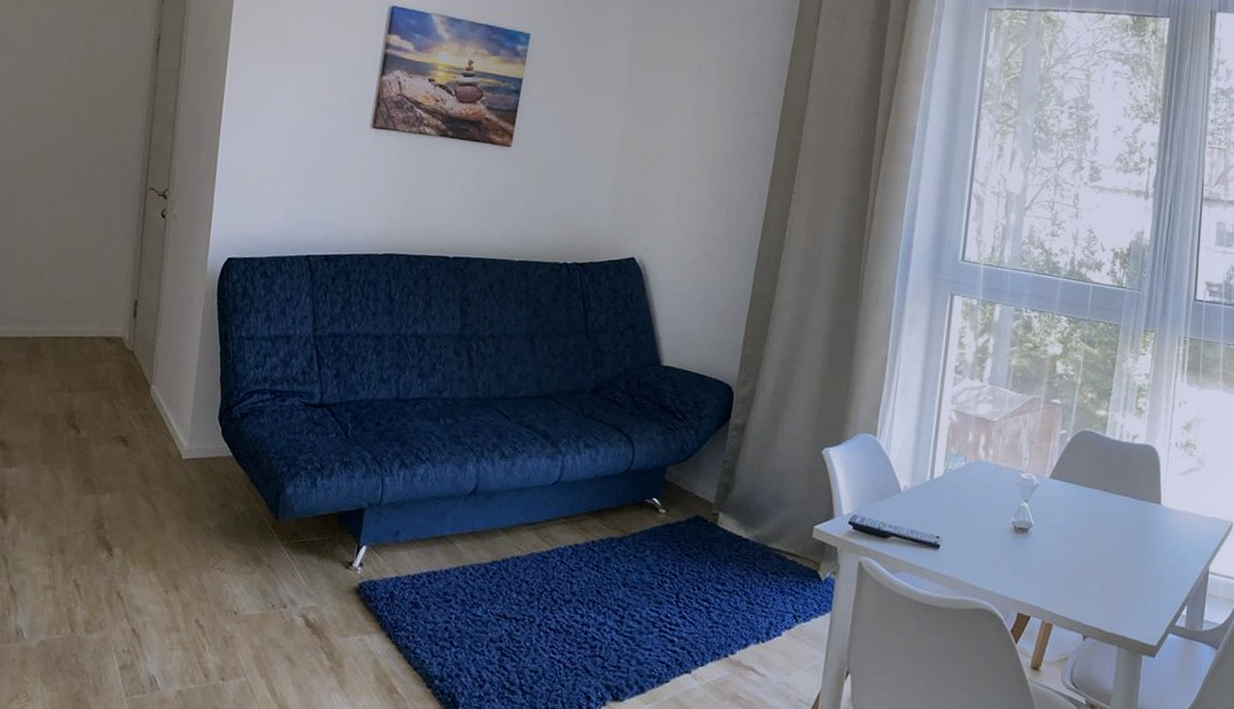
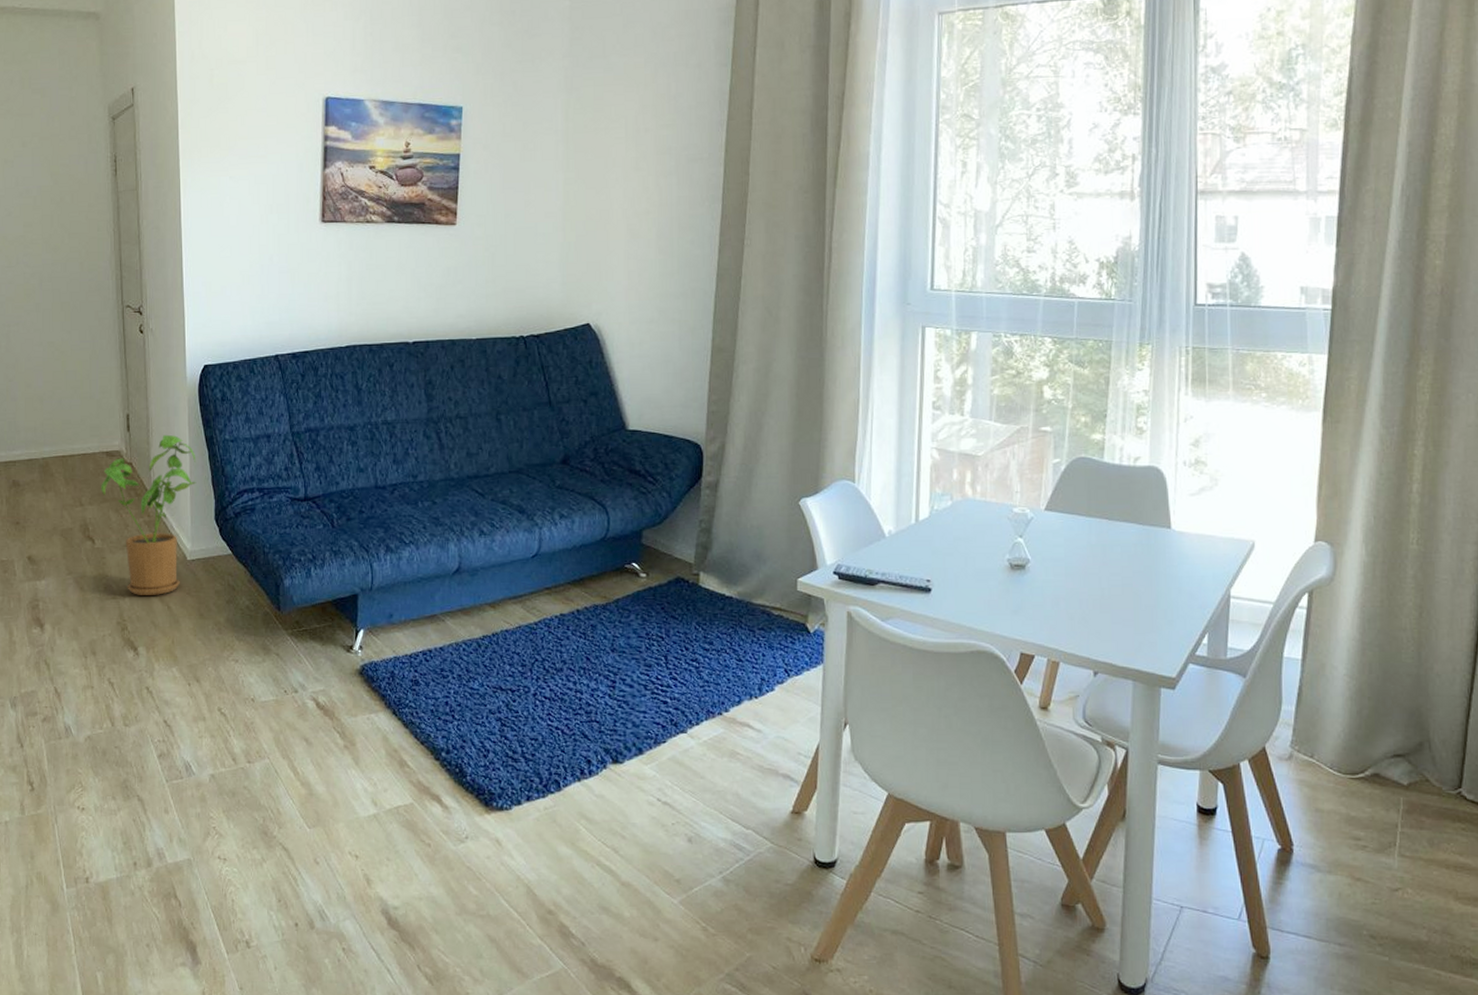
house plant: none [95,325,206,494] -> present [101,434,197,595]

